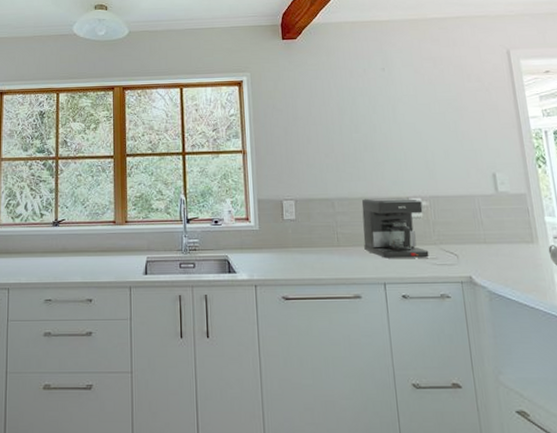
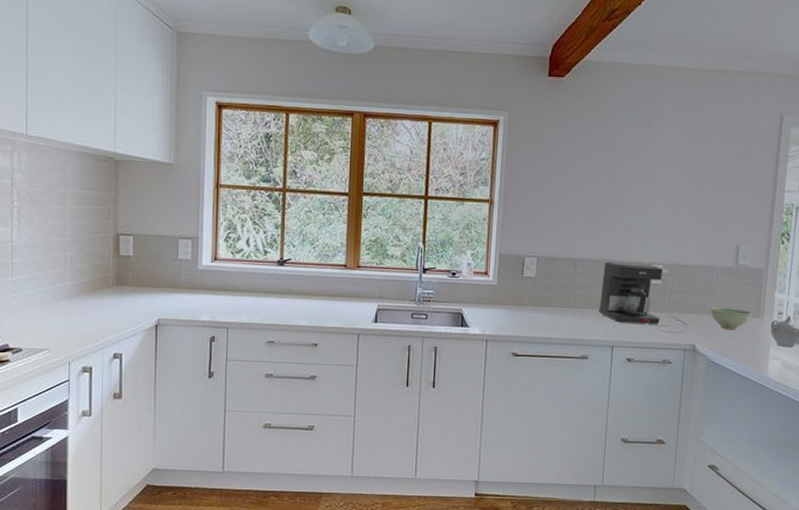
bowl: none [479,236,526,259] -> present [710,307,752,331]

